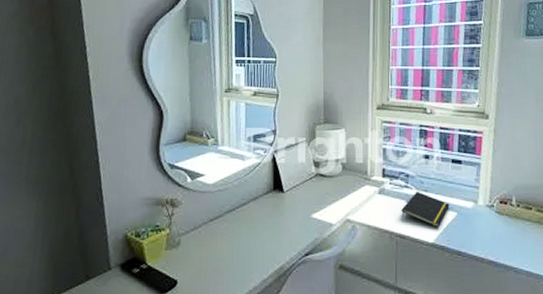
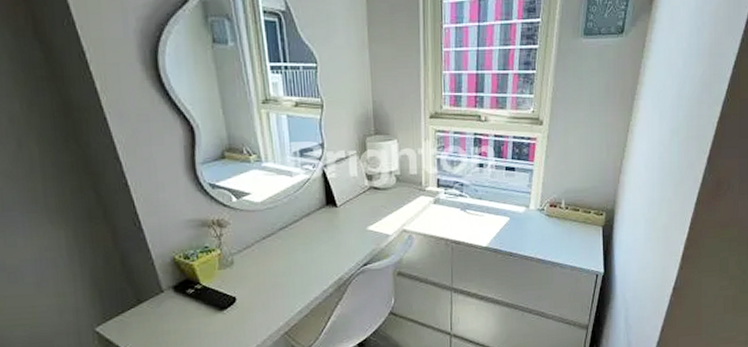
notepad: present [401,190,450,227] -> none [456,198,503,232]

